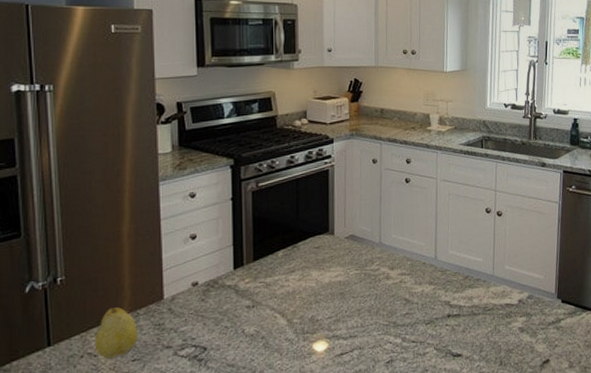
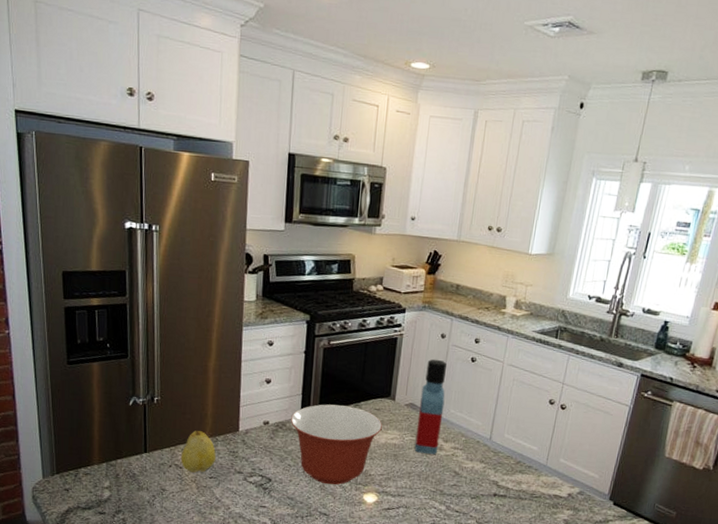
mixing bowl: none [222,249,324,341] -> present [290,404,382,485]
bottle: none [360,185,385,286] -> present [414,359,447,454]

